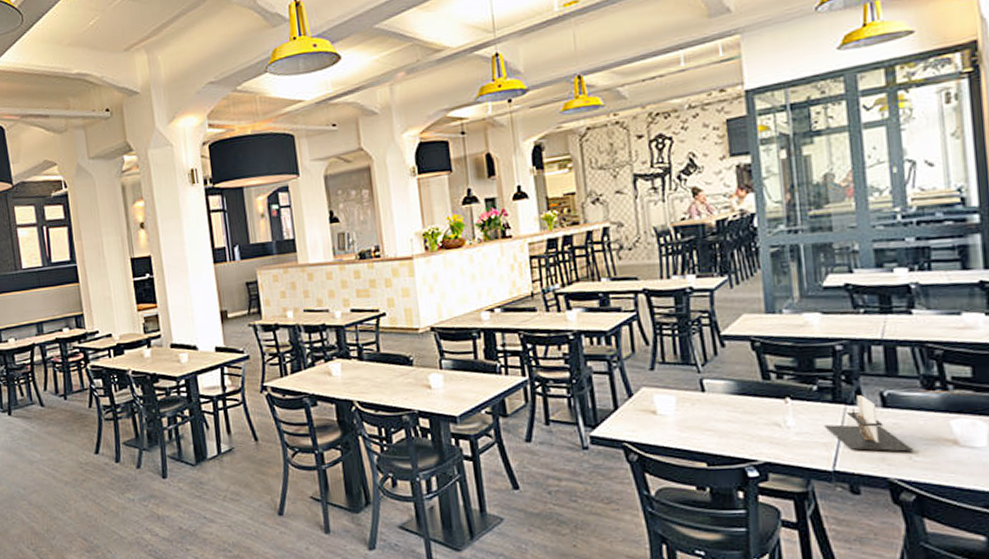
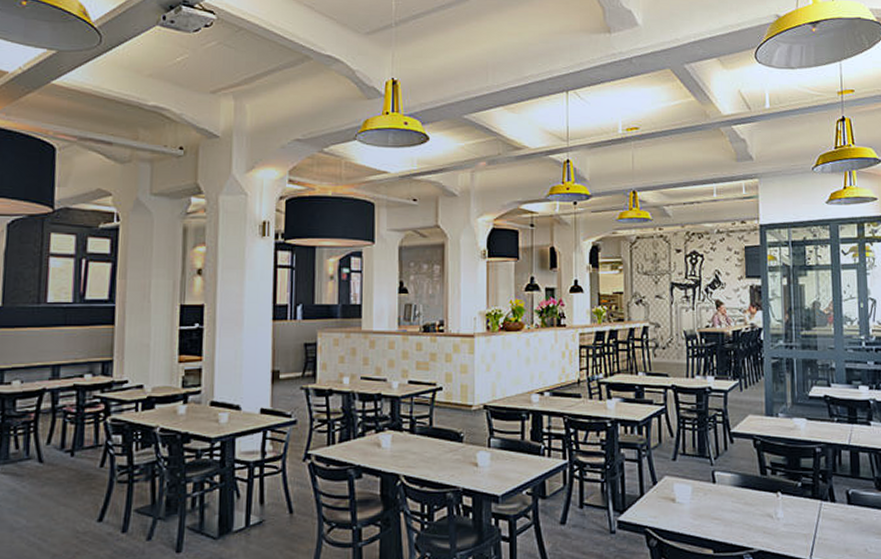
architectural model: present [824,395,914,452] -> none [805,493,869,544]

